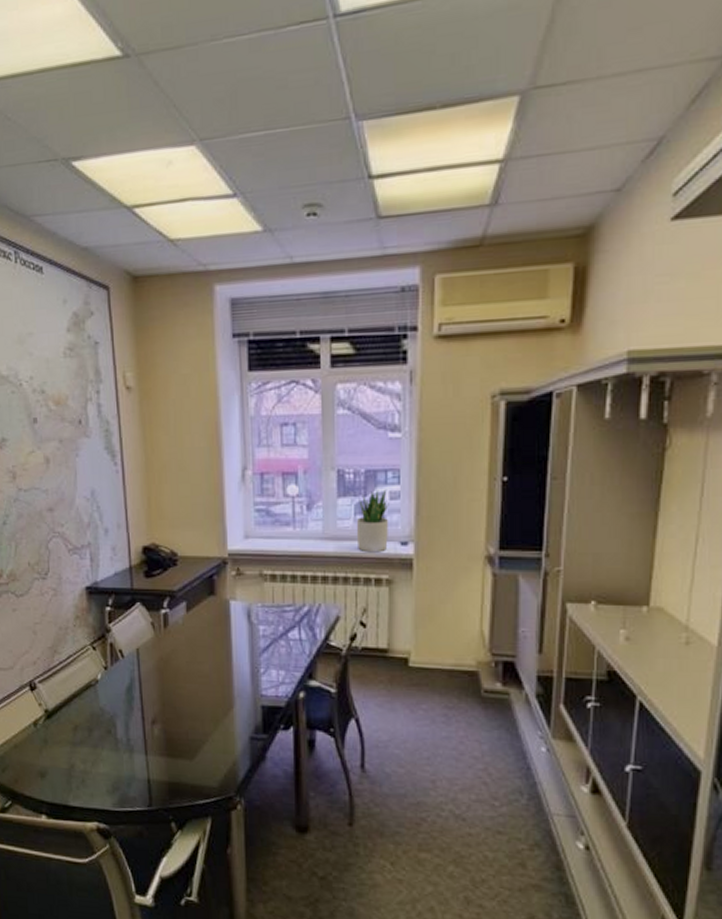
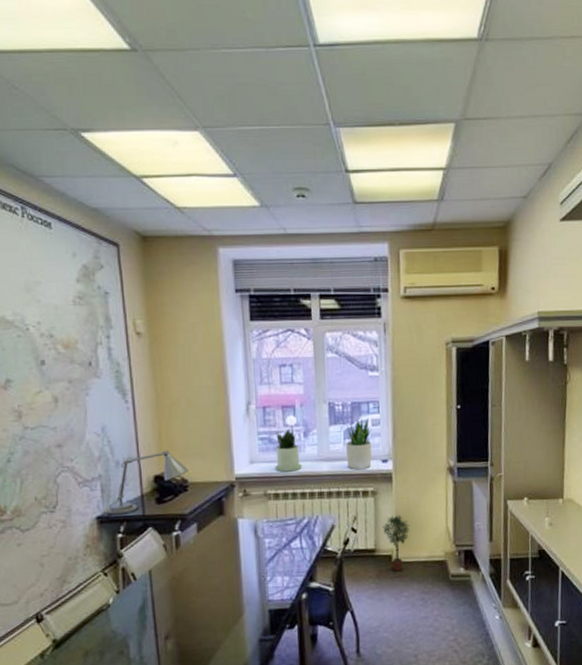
desk lamp: none [93,519,178,588] -> present [104,450,188,516]
planter: none [272,499,305,550] -> present [275,428,303,472]
potted tree: none [397,610,433,679] -> present [382,515,410,572]

